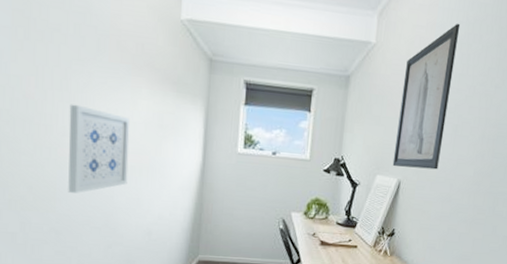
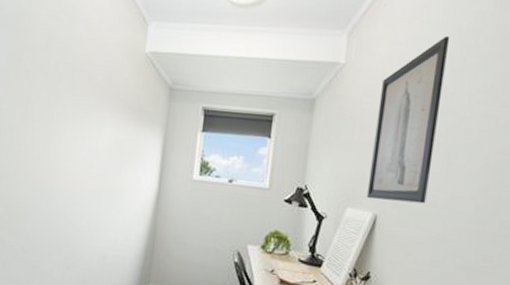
wall art: present [68,104,130,193] -> none [37,133,95,215]

